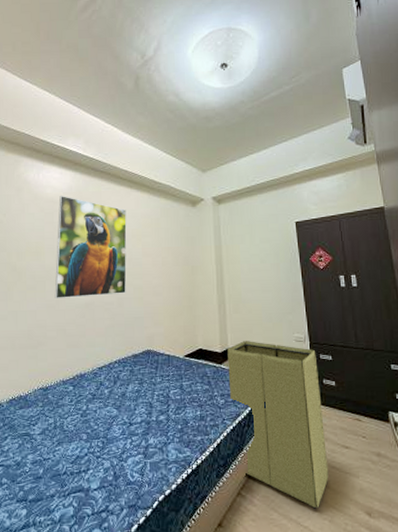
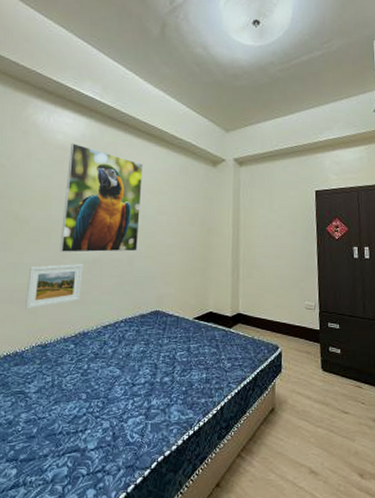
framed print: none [25,309,77,354] -> present [24,264,83,309]
laundry hamper: present [227,341,329,509] -> none [236,306,327,470]

